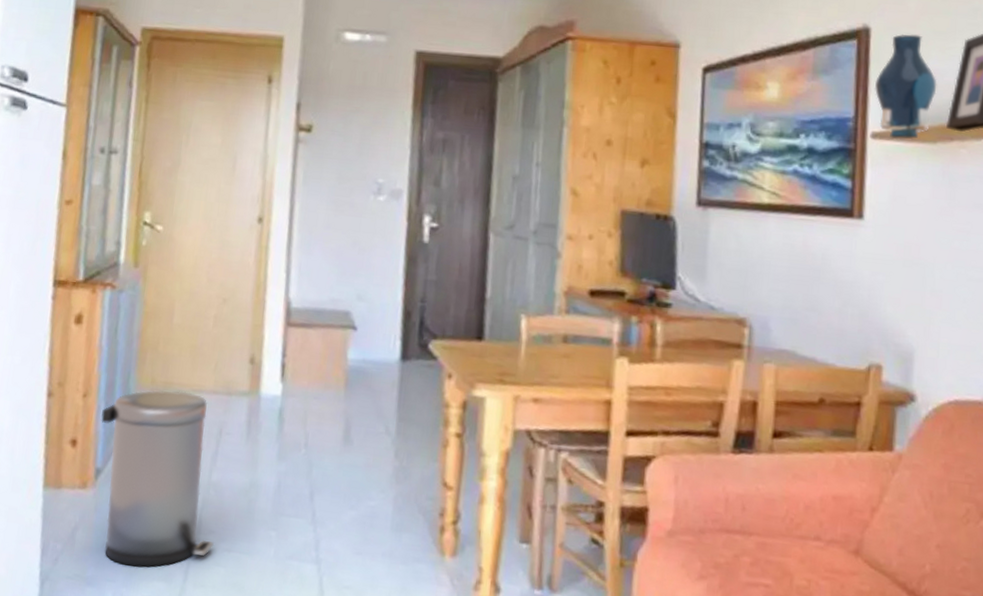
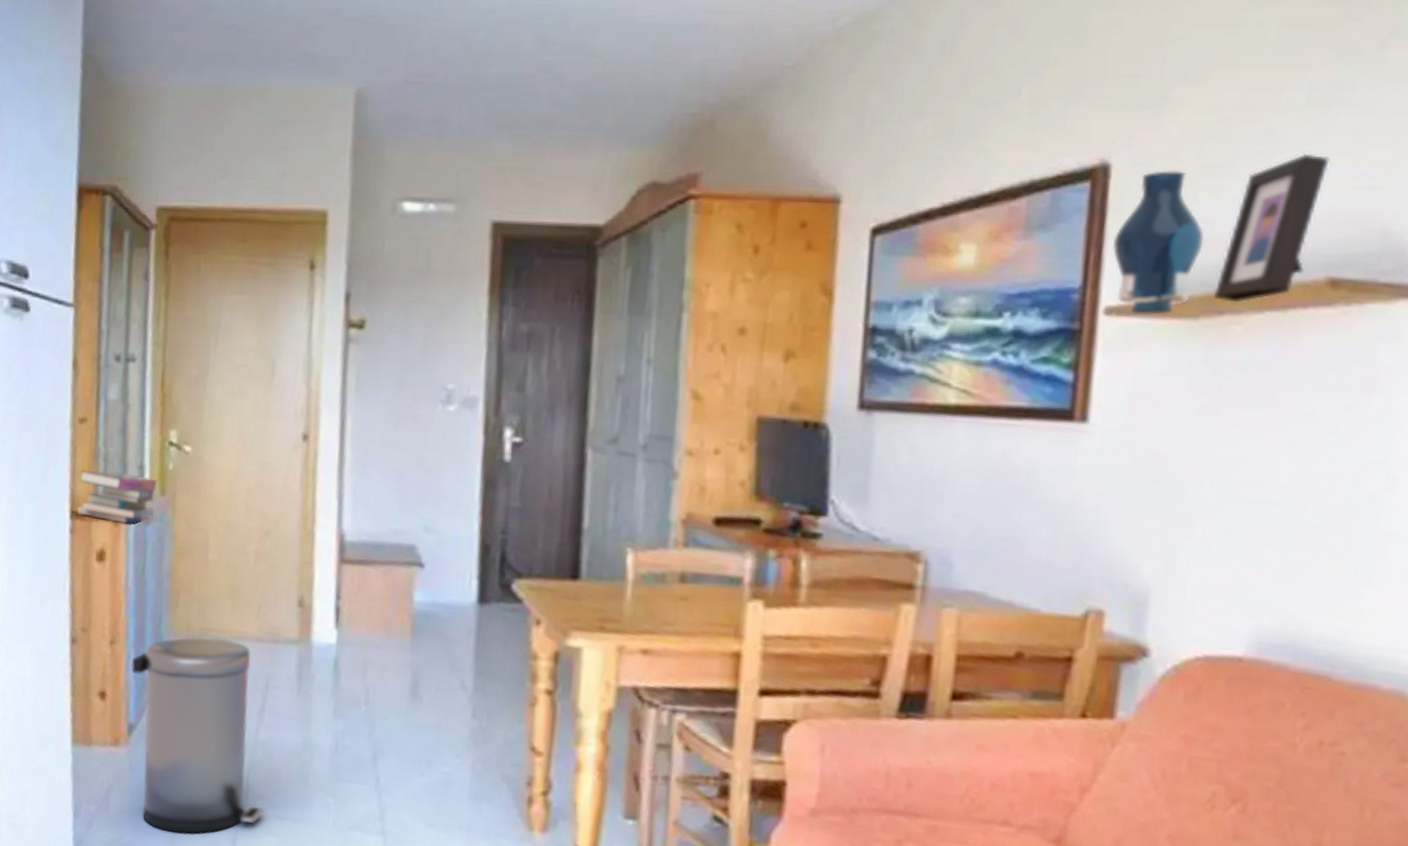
books: none [59,244,131,292] -> present [76,469,157,525]

